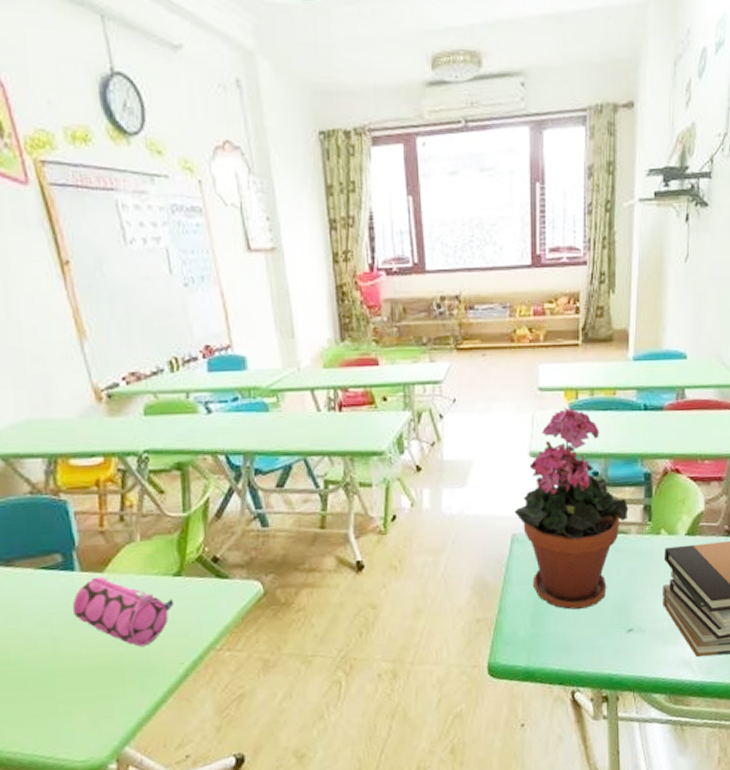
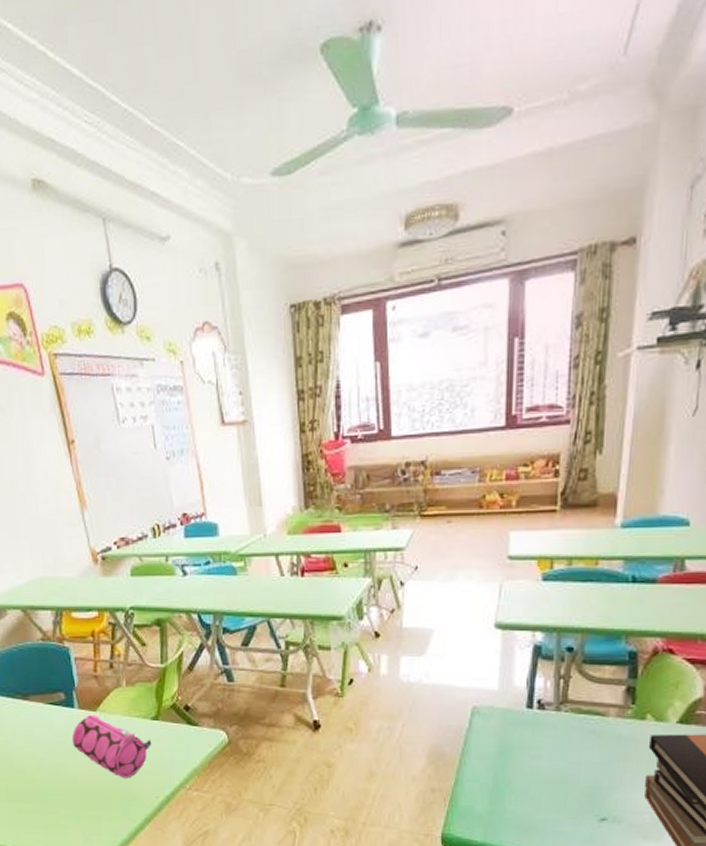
potted plant: present [514,407,629,610] -> none [476,578,608,790]

